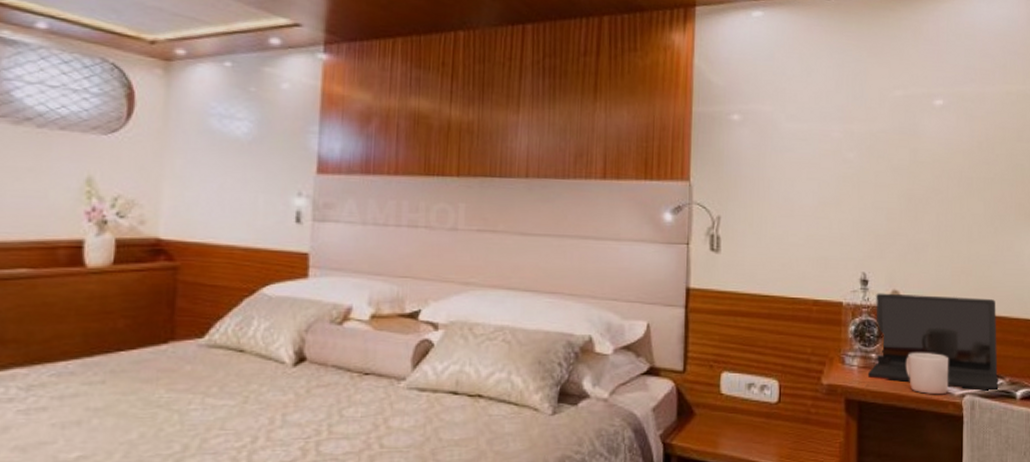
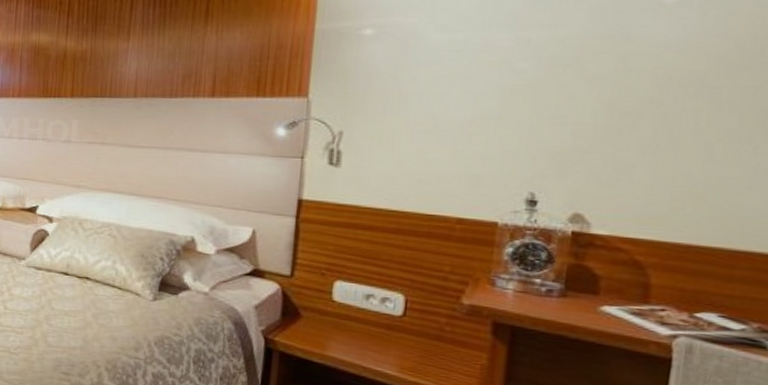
laptop: present [867,293,999,392] -> none [526,215,745,338]
mug: present [906,352,949,395] -> none [585,282,656,332]

